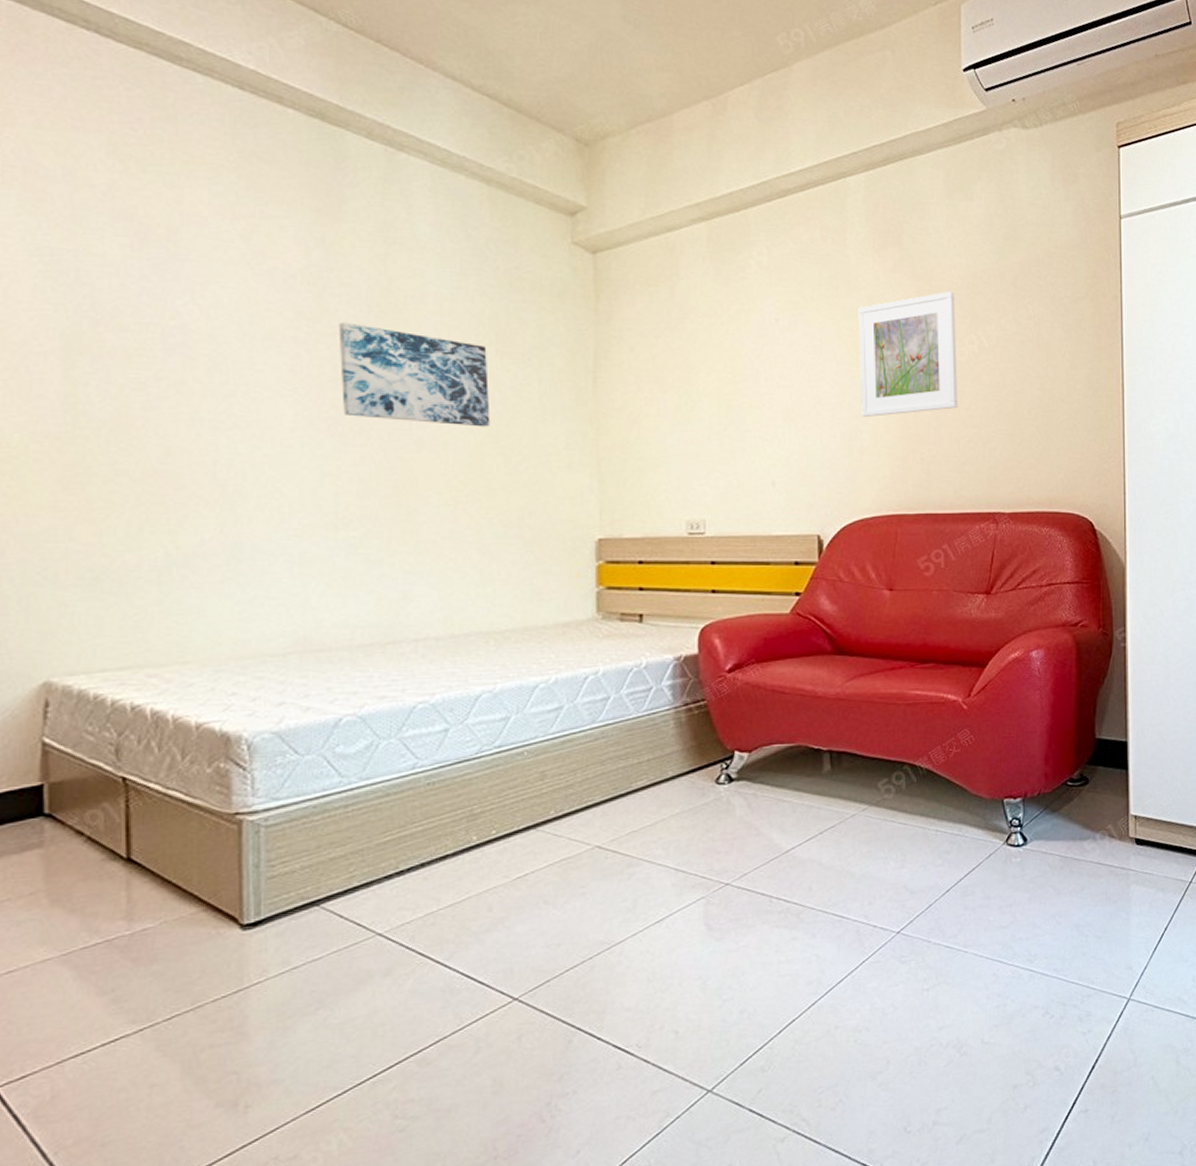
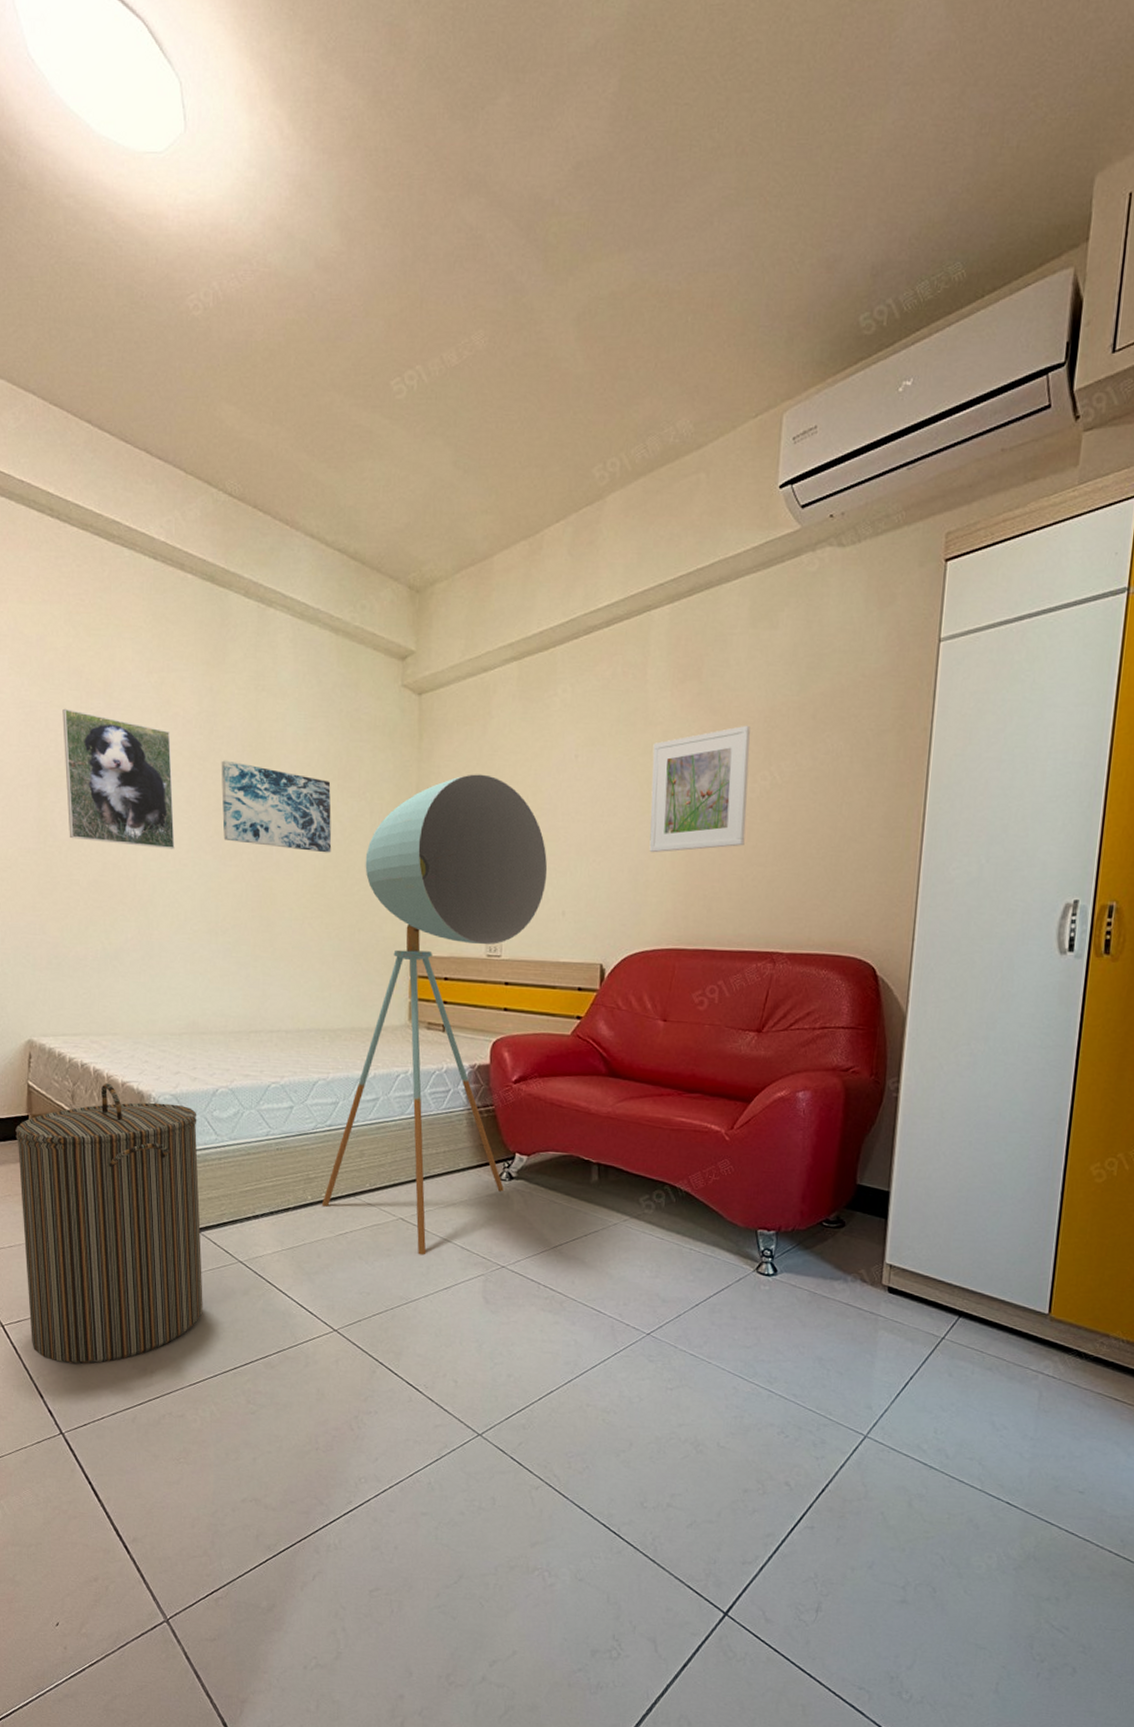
laundry hamper: none [20,727,324,1124] -> present [15,1083,203,1364]
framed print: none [102,257,274,428] -> present [62,708,175,849]
floor lamp: none [491,338,753,887] -> present [321,774,548,1255]

